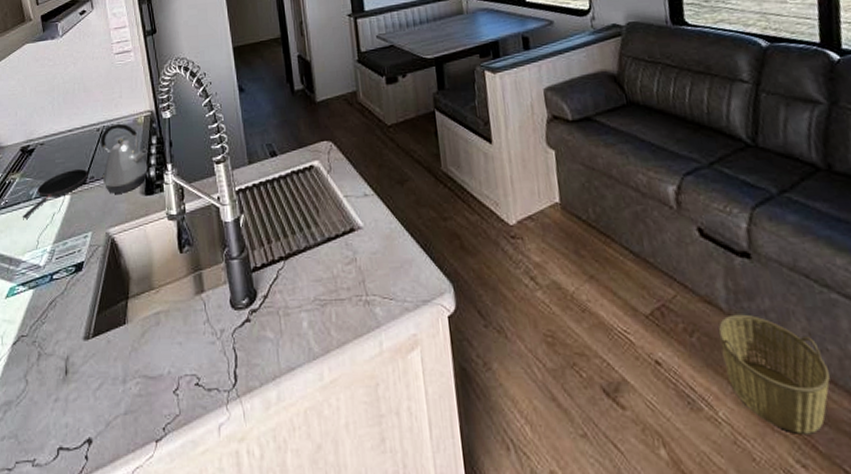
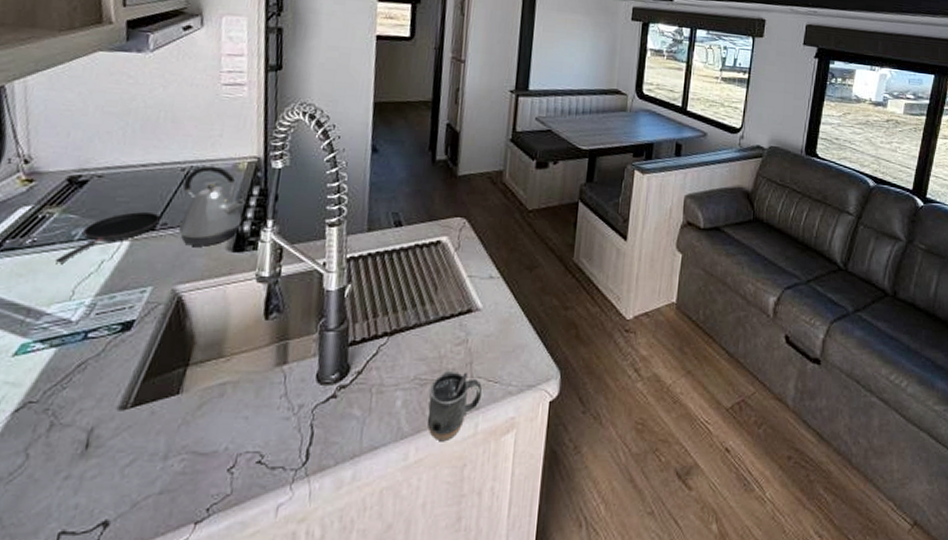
mug: none [329,289,381,361] -> present [426,370,483,442]
basket: present [717,314,830,434] -> none [779,411,856,510]

